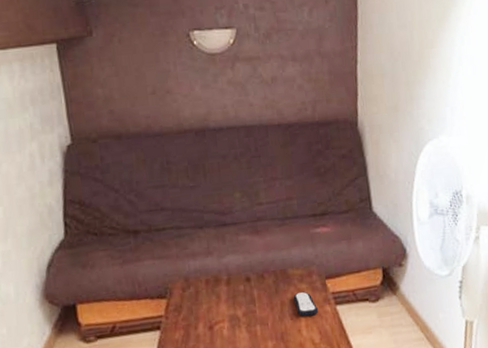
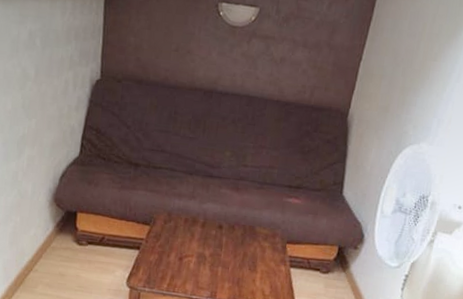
remote control: present [293,291,319,317] -> none [255,248,275,271]

